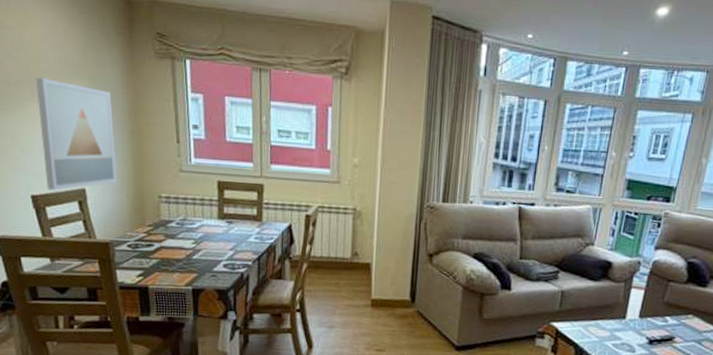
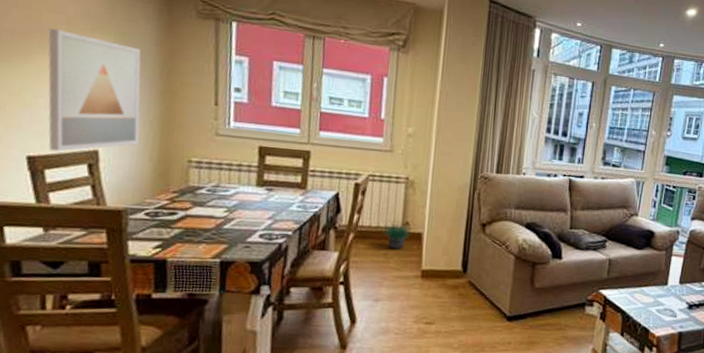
potted plant: none [334,250,360,279] -> present [383,219,412,249]

